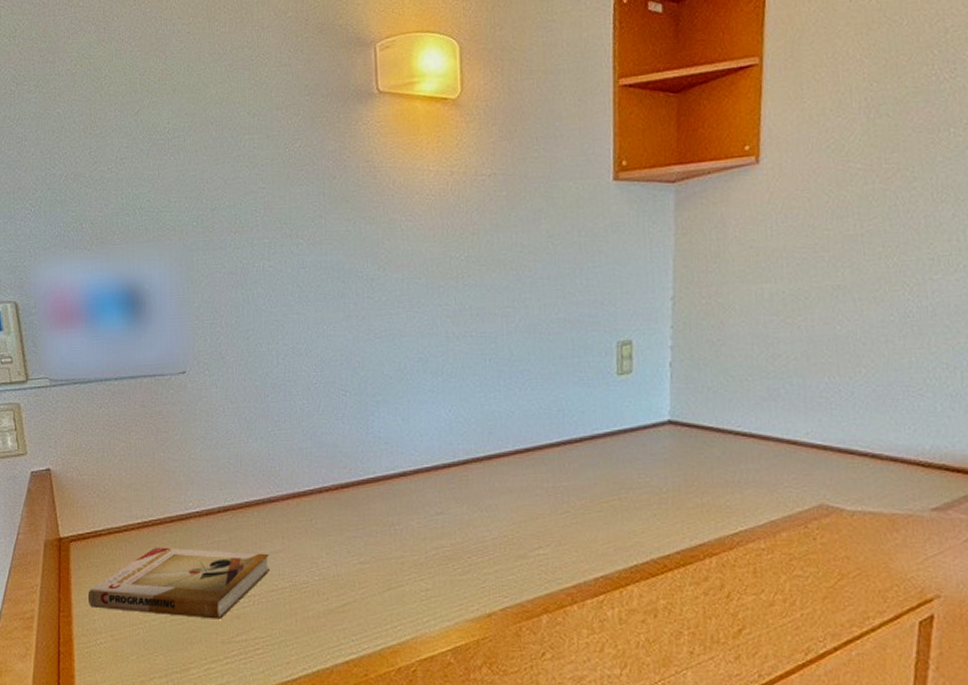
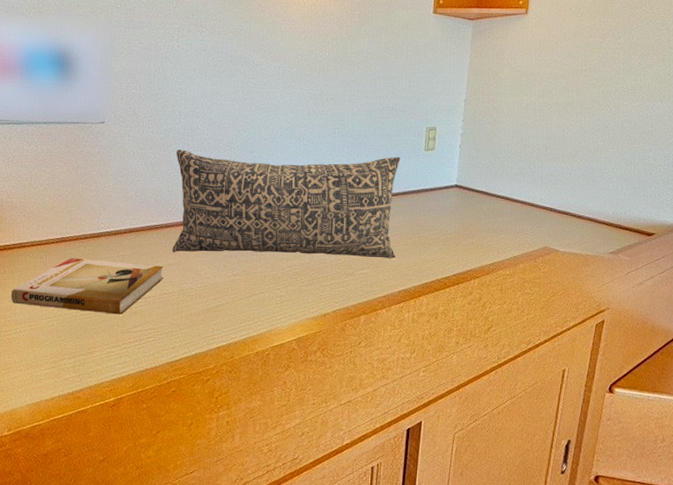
pillow: none [275,386,587,535] -> present [172,149,401,259]

